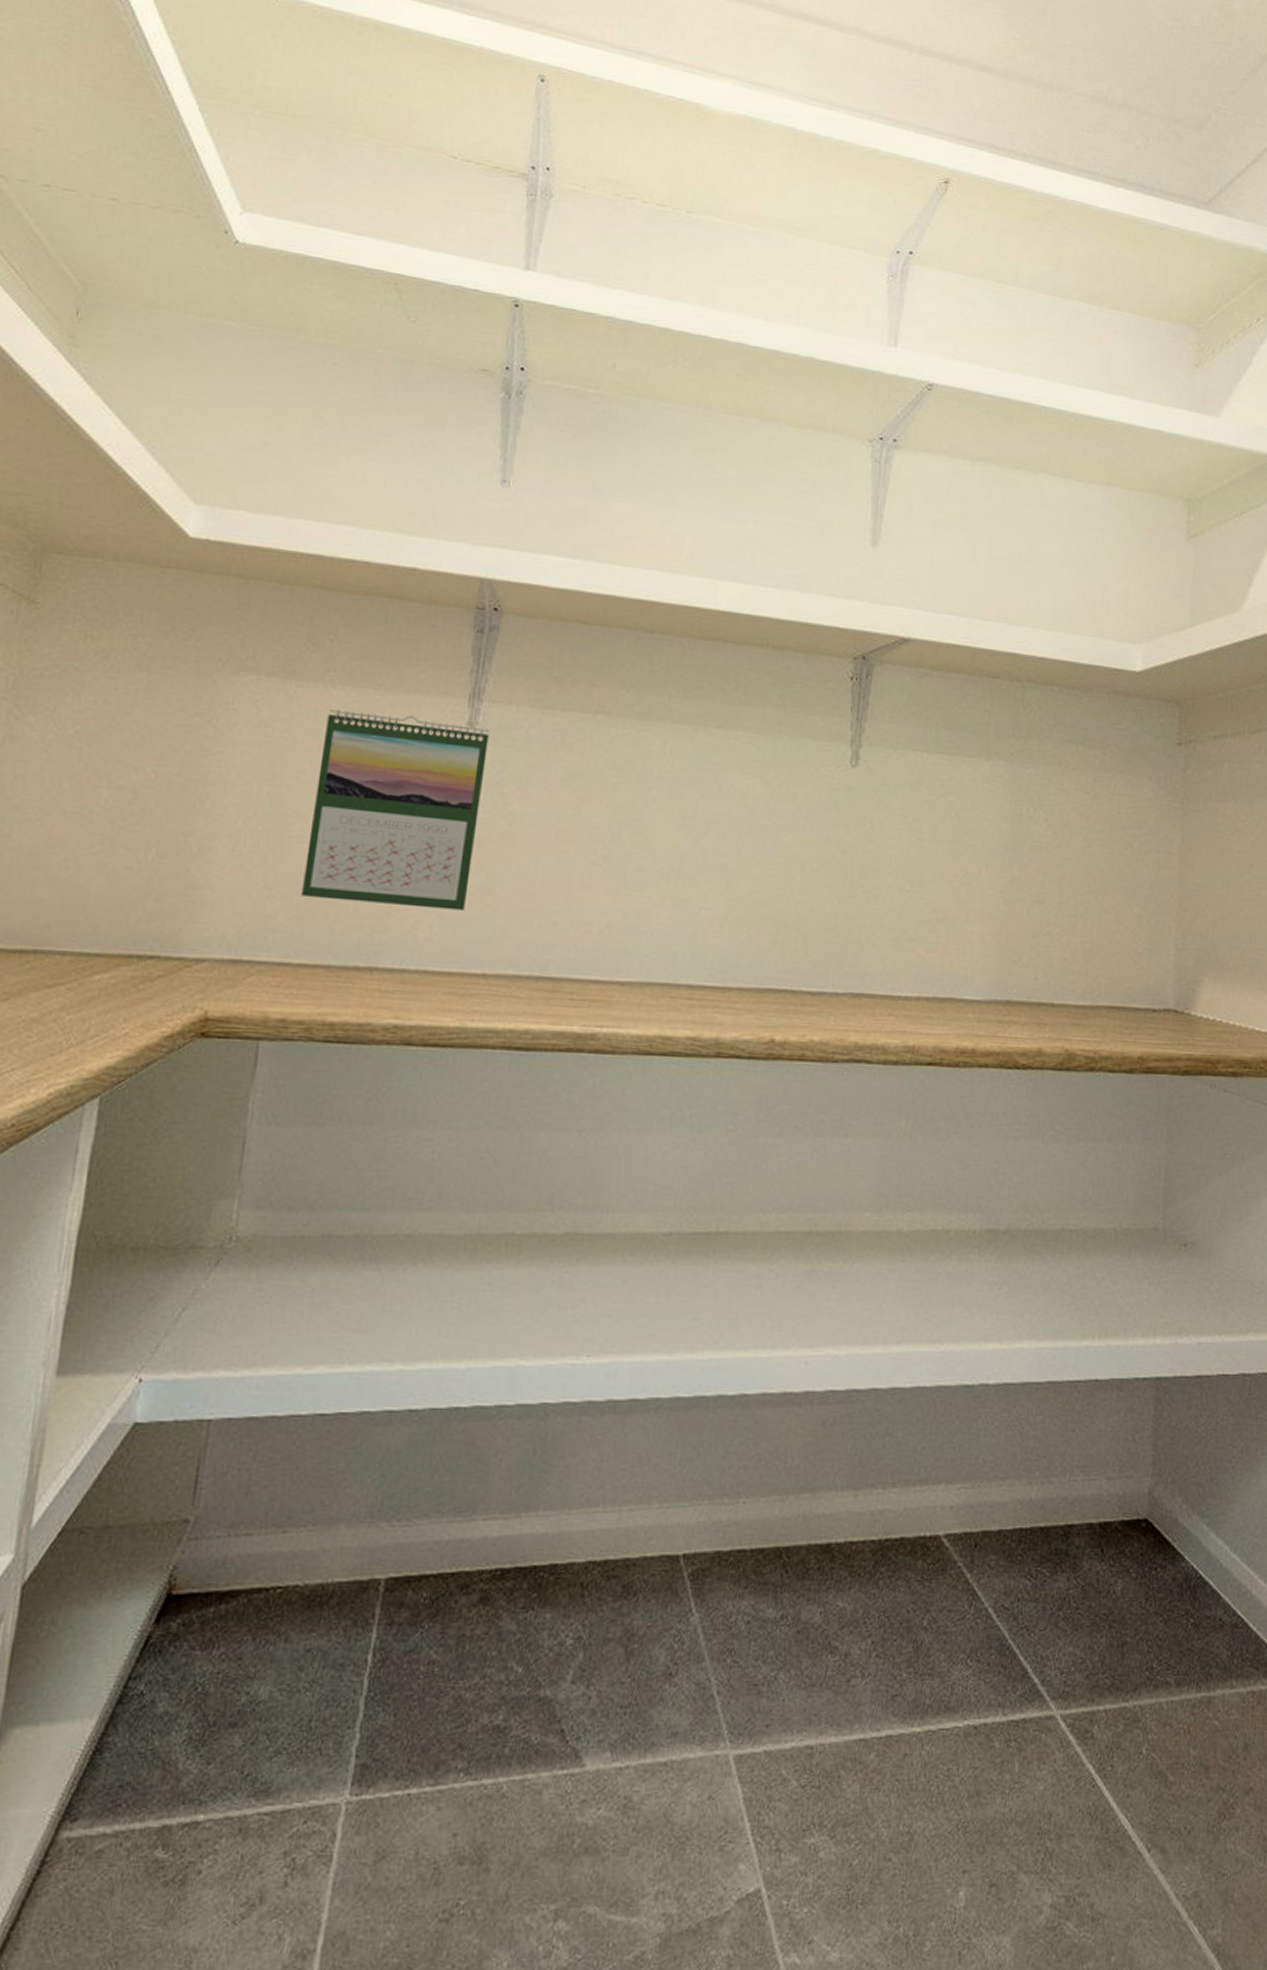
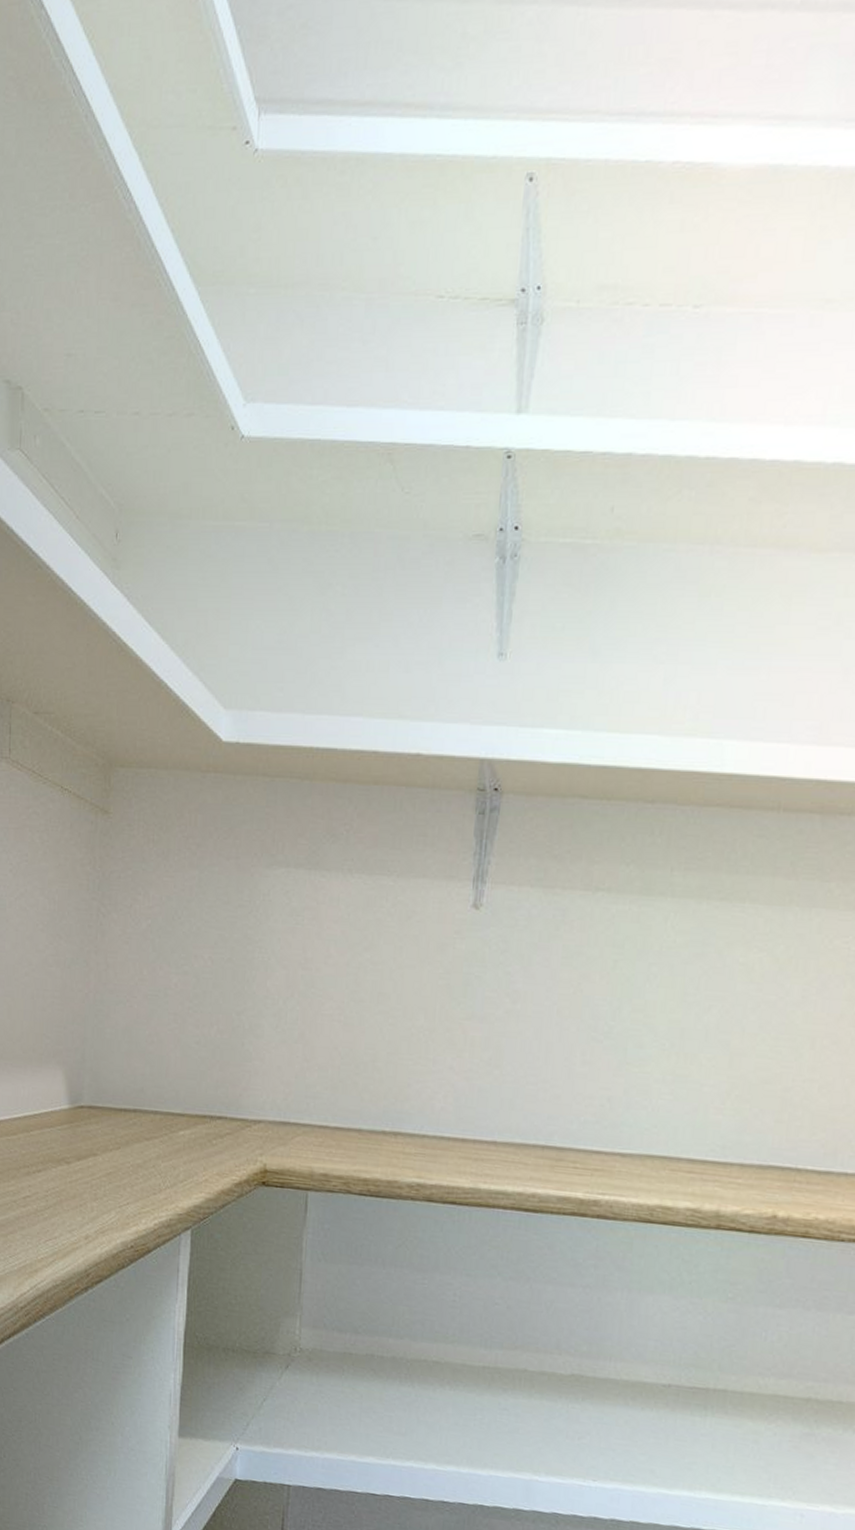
calendar: present [301,710,490,911] -> none [335,897,493,1083]

